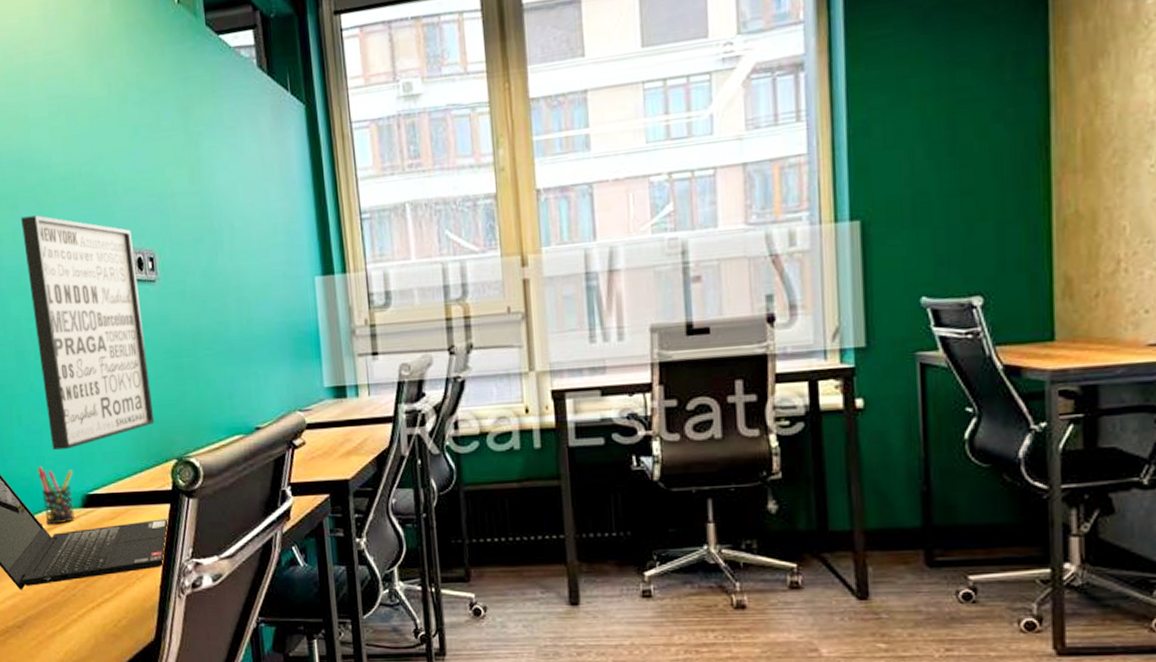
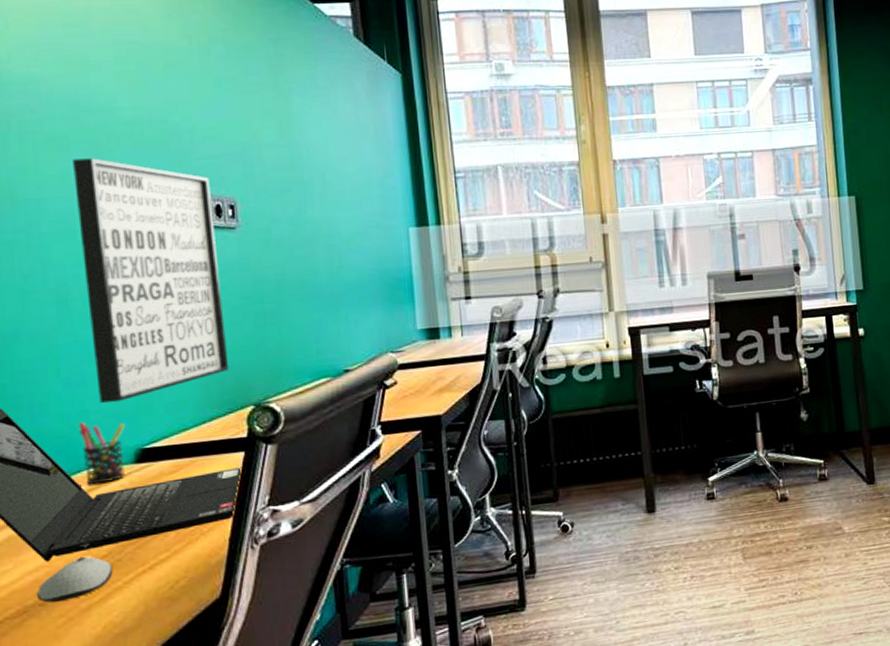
computer mouse: none [15,588,70,626] -> present [37,556,113,603]

